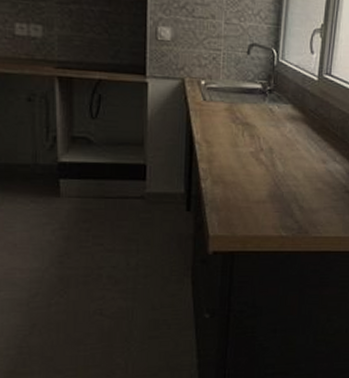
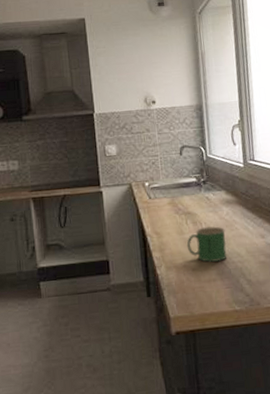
mug: none [239,142,285,182] -> present [186,226,227,262]

